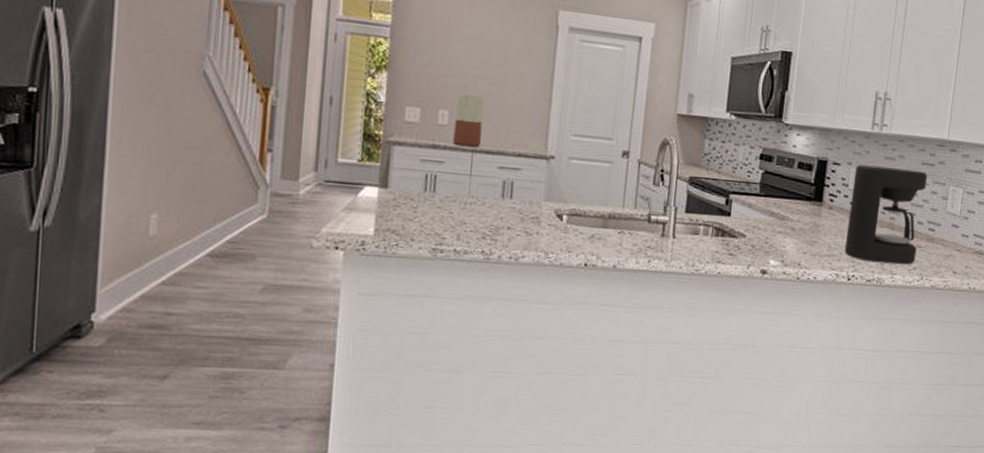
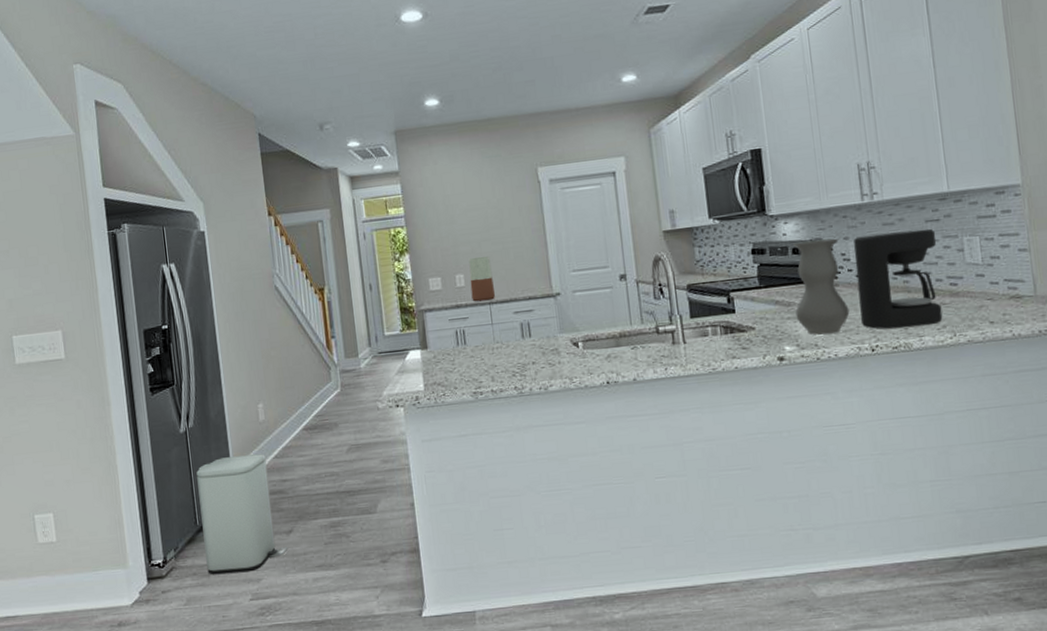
pedal bin: none [37,272,159,419] -> present [196,454,288,574]
vase: none [787,157,843,257] -> present [792,238,850,336]

